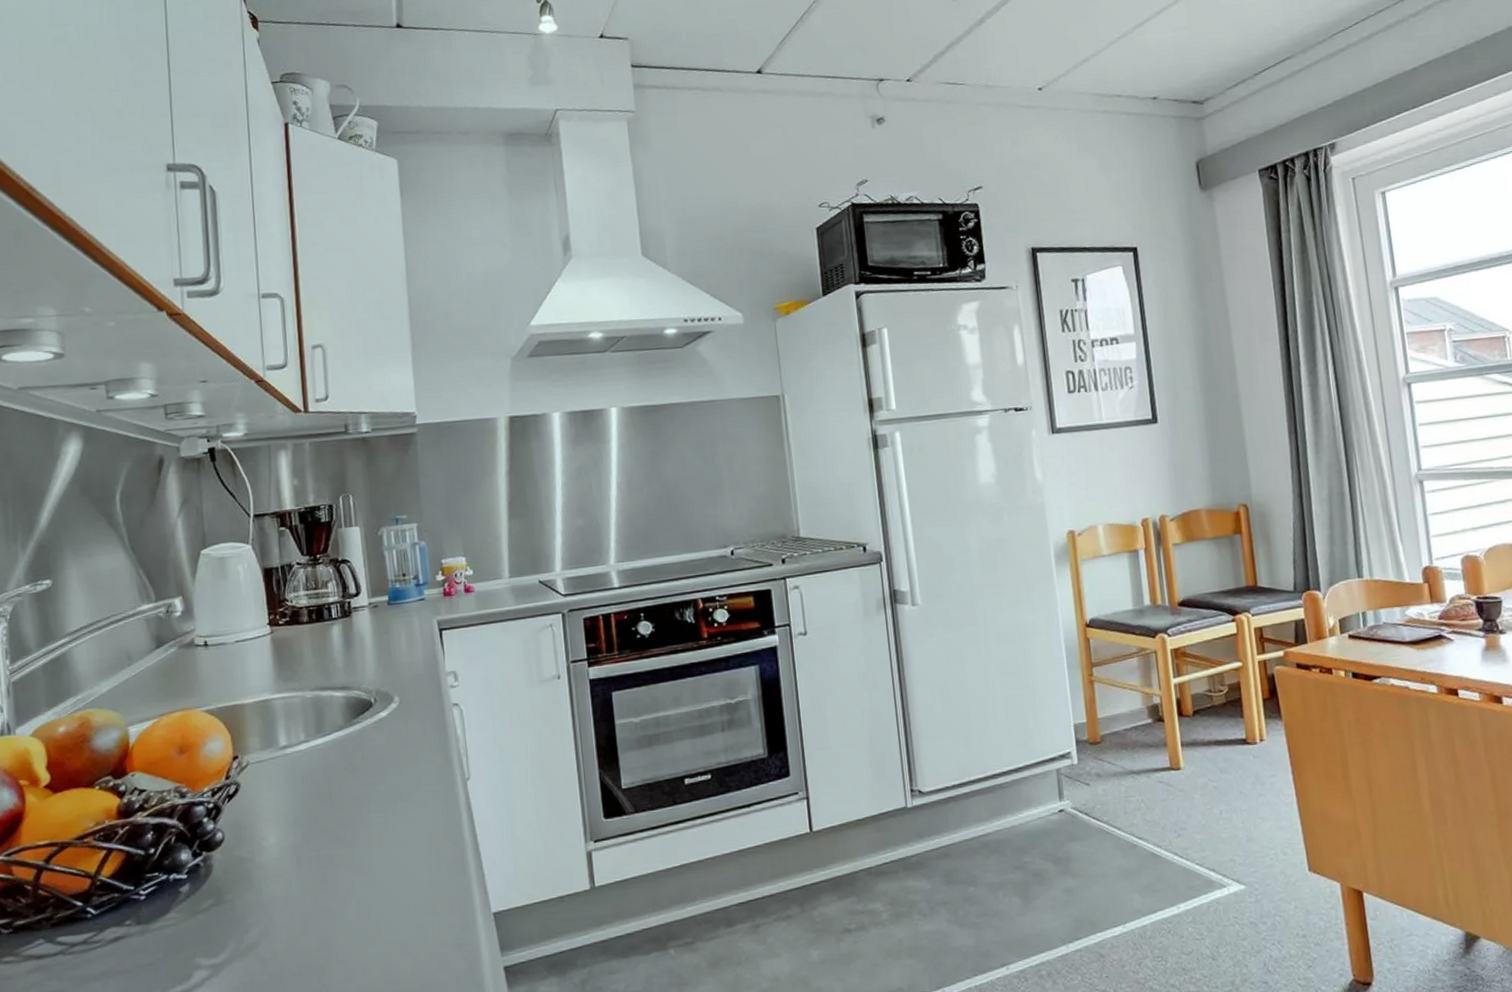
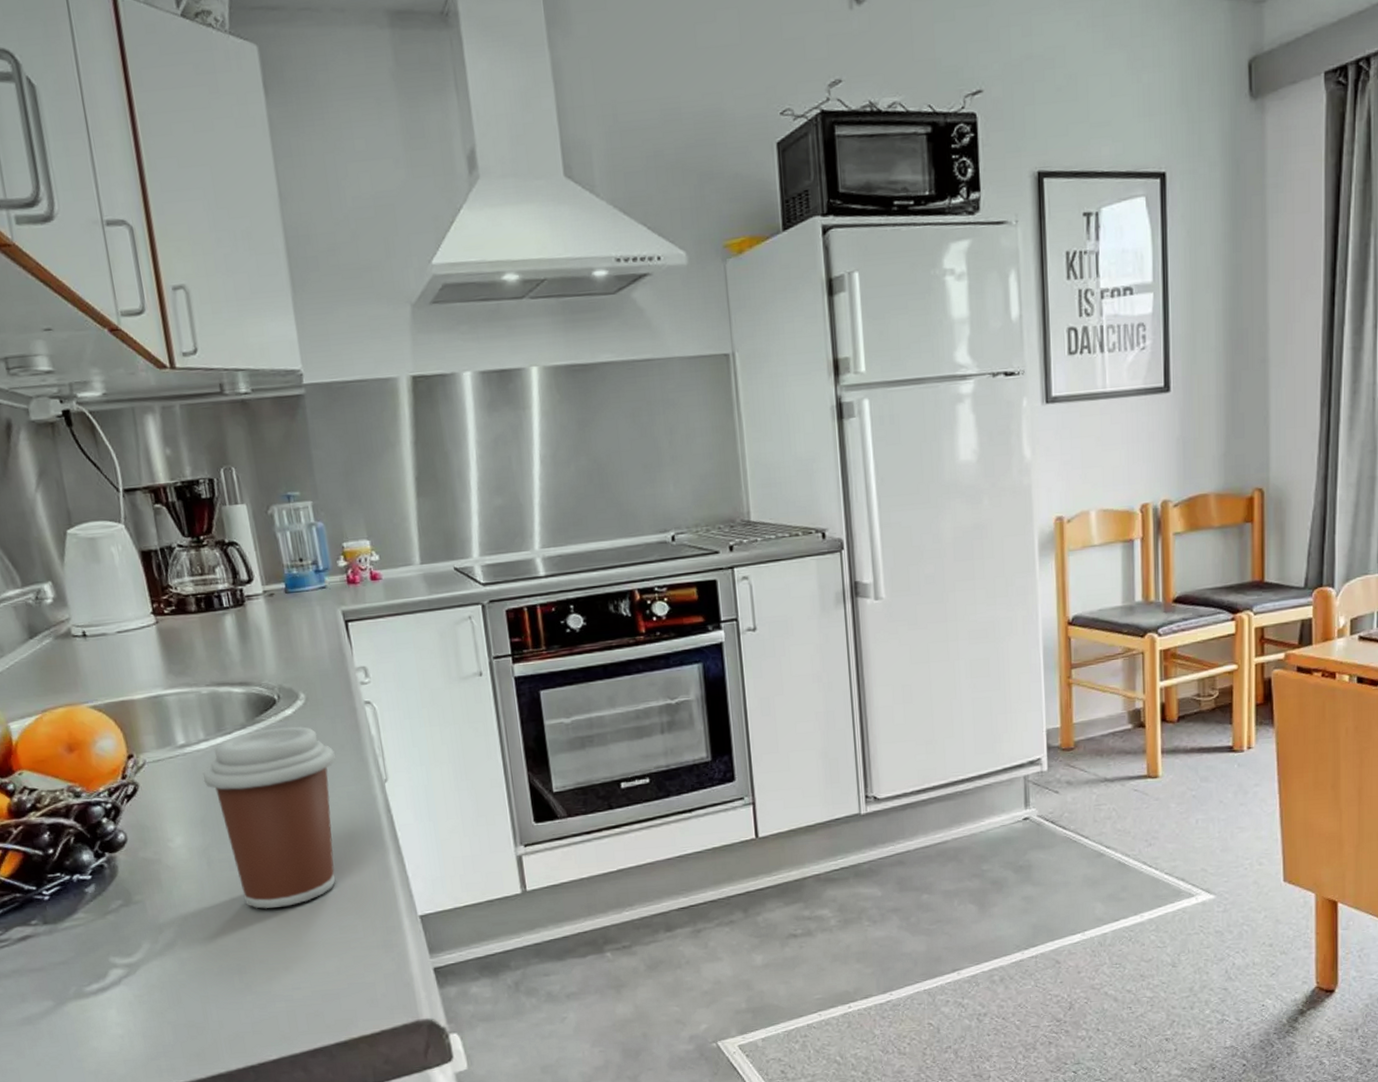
coffee cup: none [300,727,423,907] -> present [202,726,335,909]

